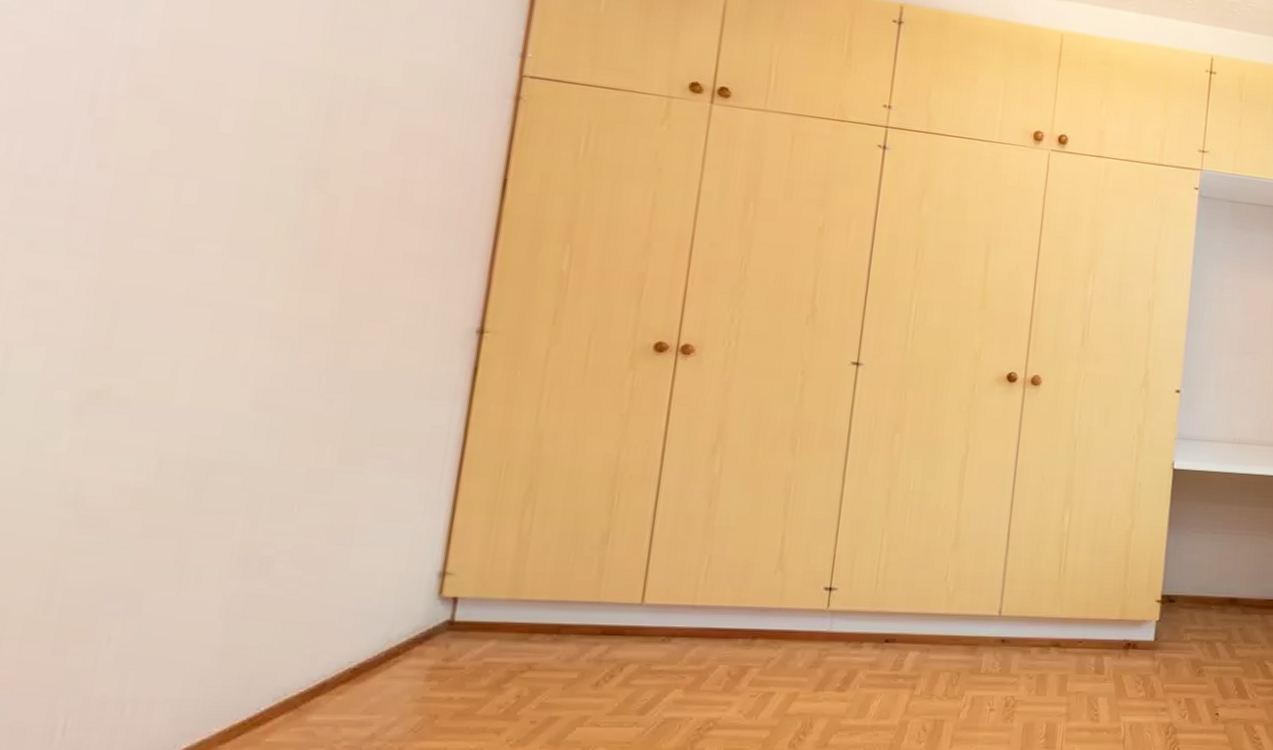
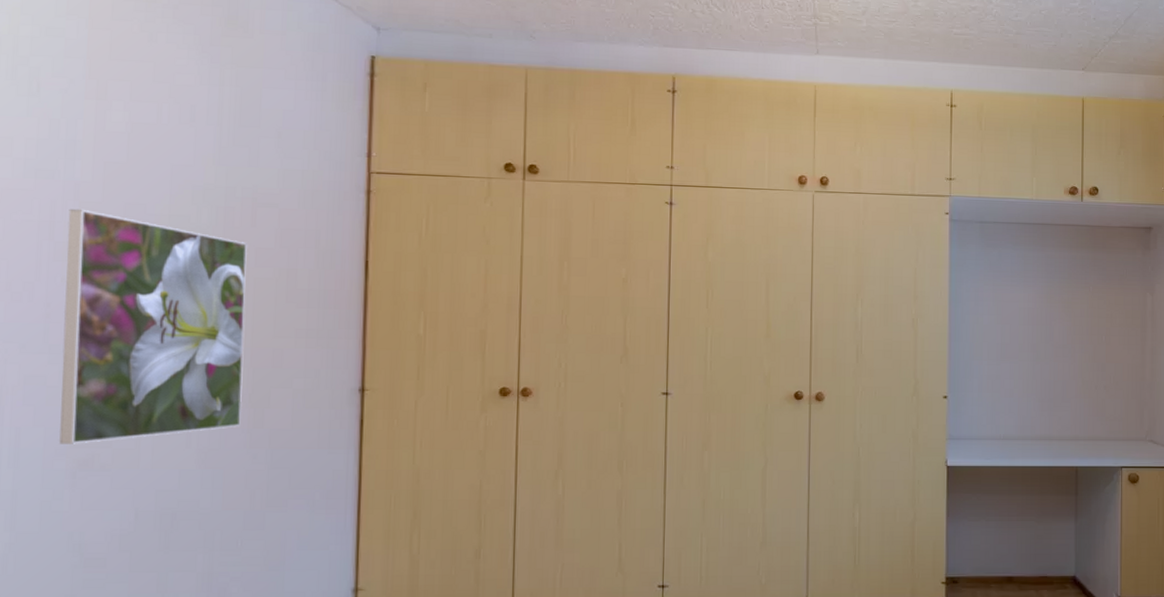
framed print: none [65,79,354,371] -> present [59,208,247,444]

